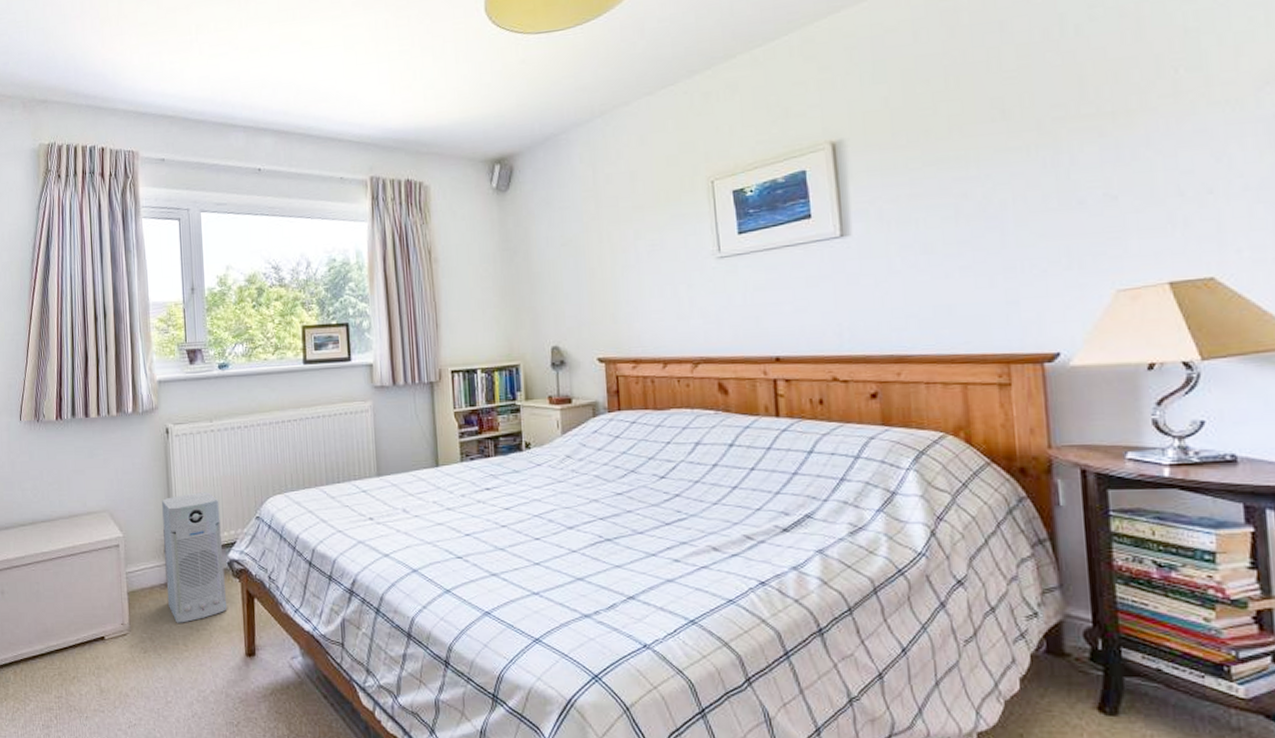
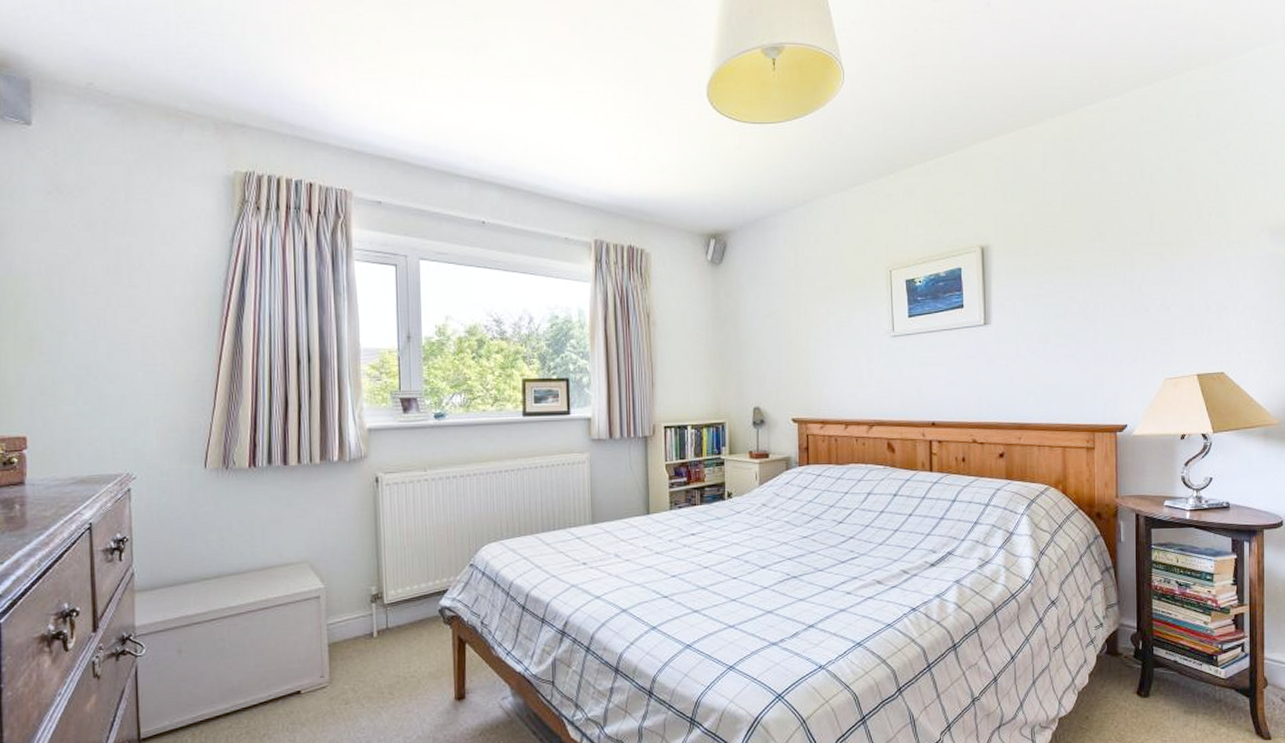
air purifier: present [162,492,227,623] -> none [369,541,437,672]

